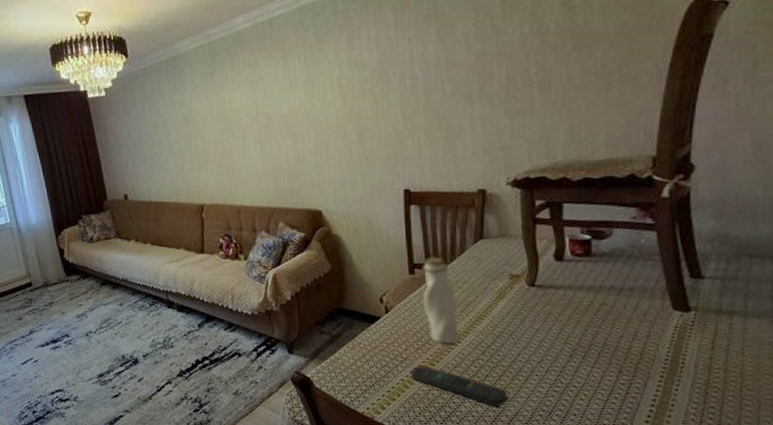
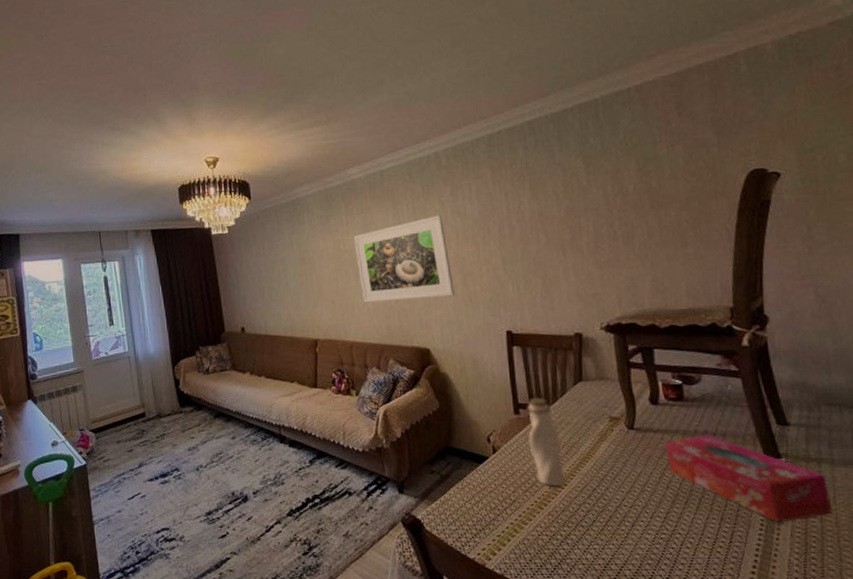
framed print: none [239,66,349,165] -> present [353,215,454,303]
remote control: present [411,365,508,406] -> none [520,508,616,554]
tissue box: none [567,289,739,375] -> present [665,434,832,523]

